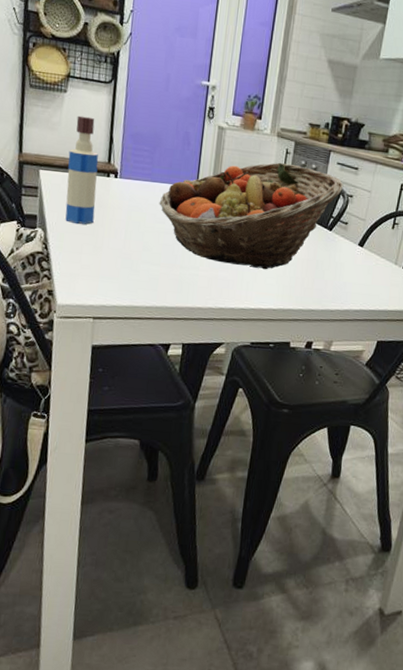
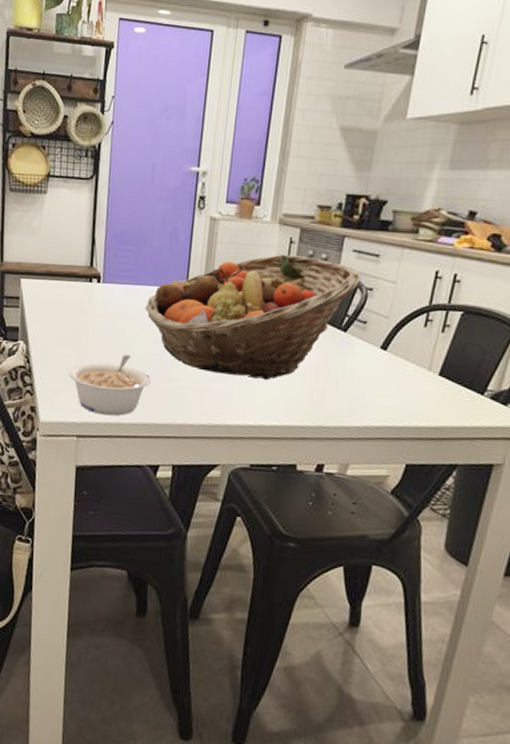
tequila bottle: present [65,115,99,225] -> none [47,217,80,335]
legume: none [85,243,164,300] -> present [68,354,151,416]

